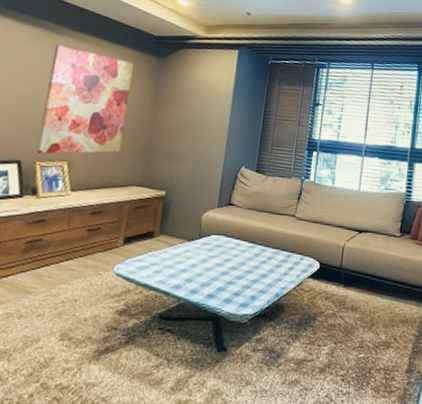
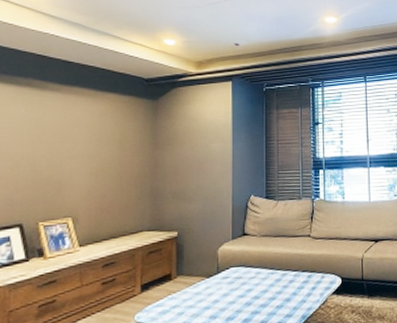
wall art: present [36,45,135,154] -> none [38,101,128,214]

